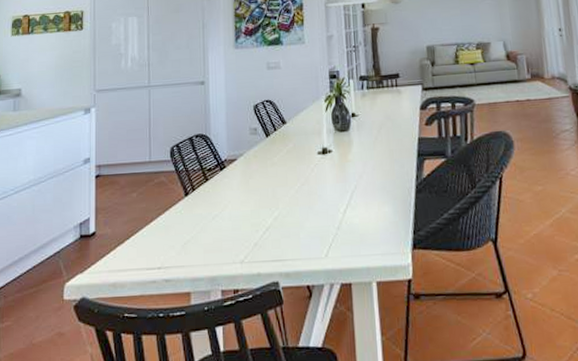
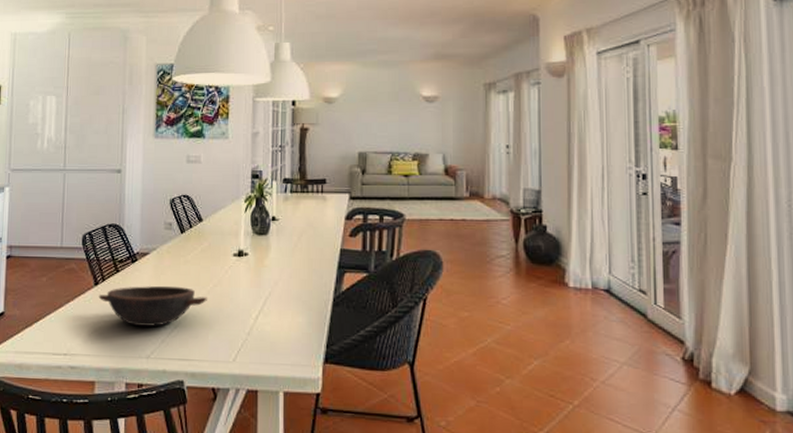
bowl: none [189,189,297,232] -> present [98,285,208,326]

